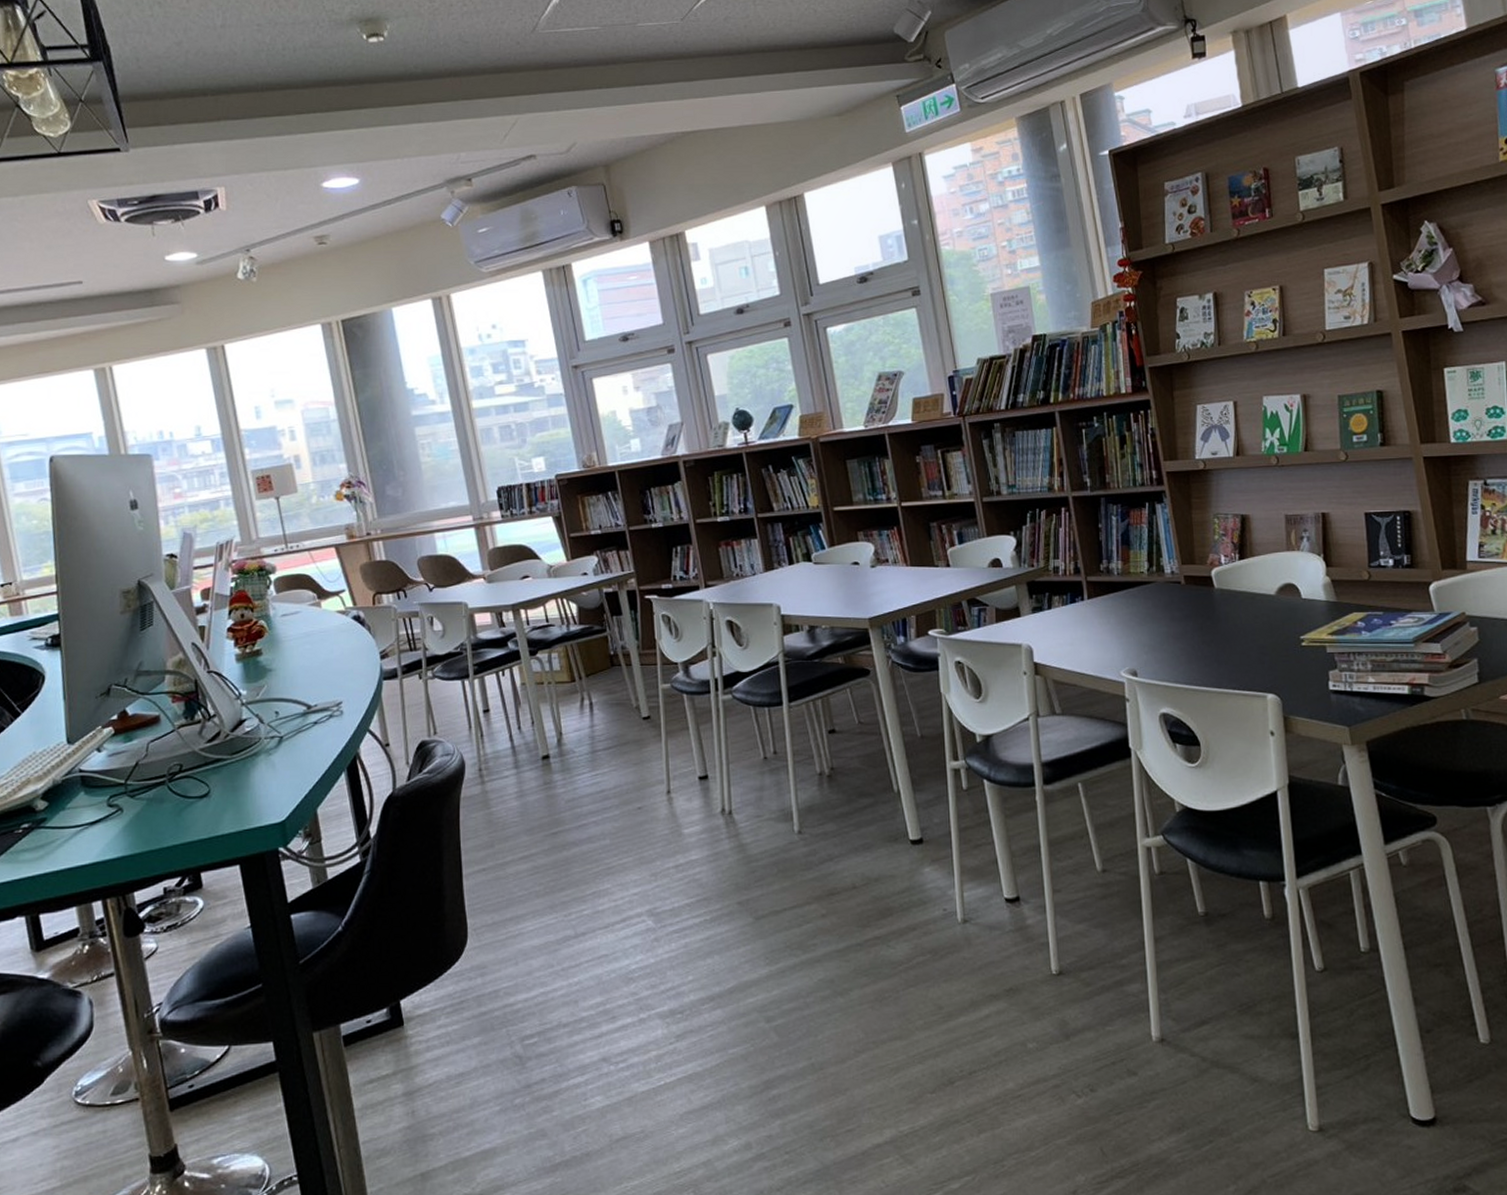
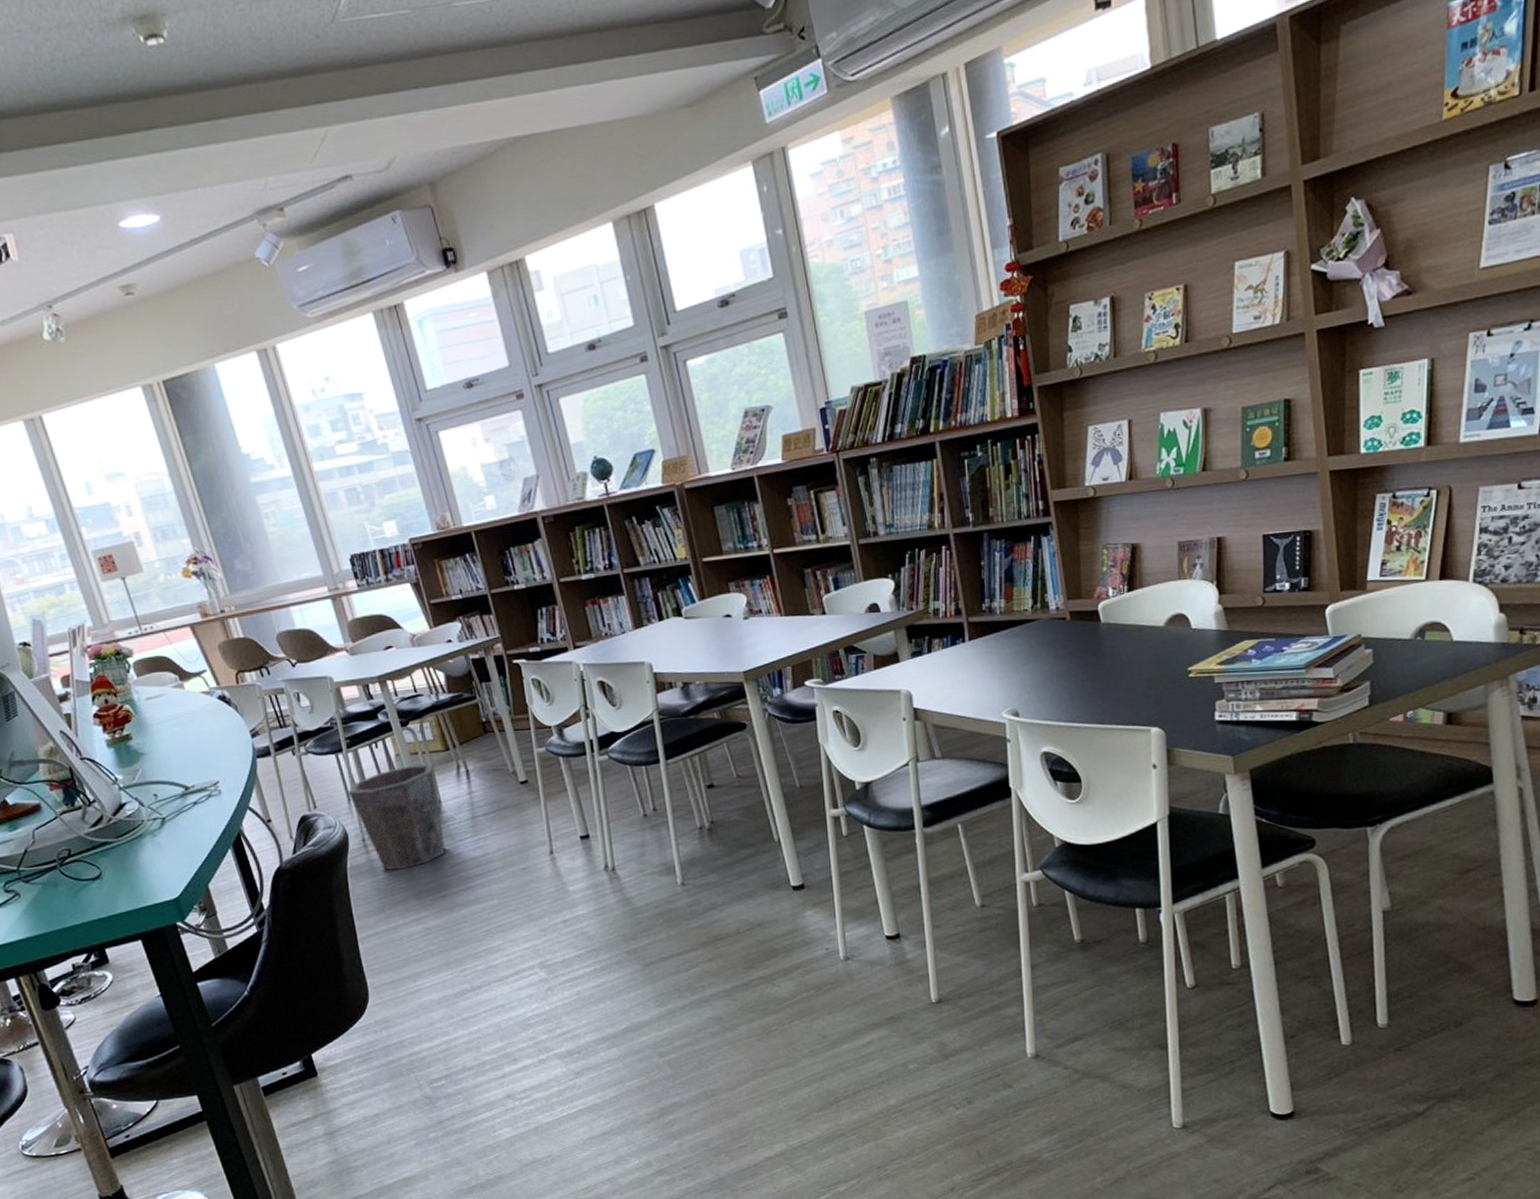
waste bin: none [469,694,563,803] -> present [347,764,446,870]

